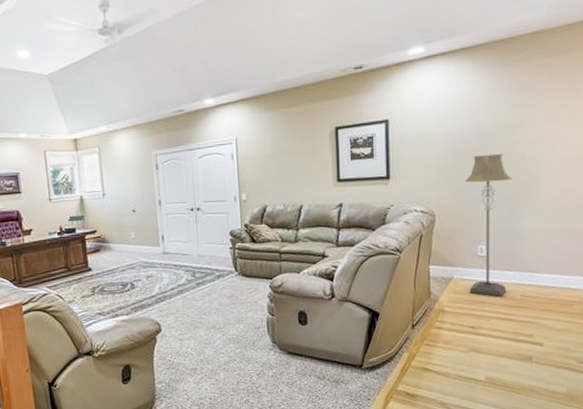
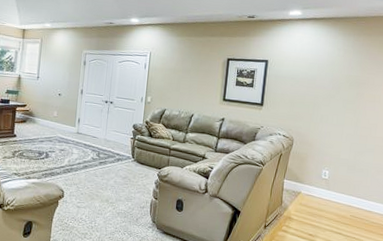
floor lamp: present [465,154,512,297] -> none [312,100,354,214]

